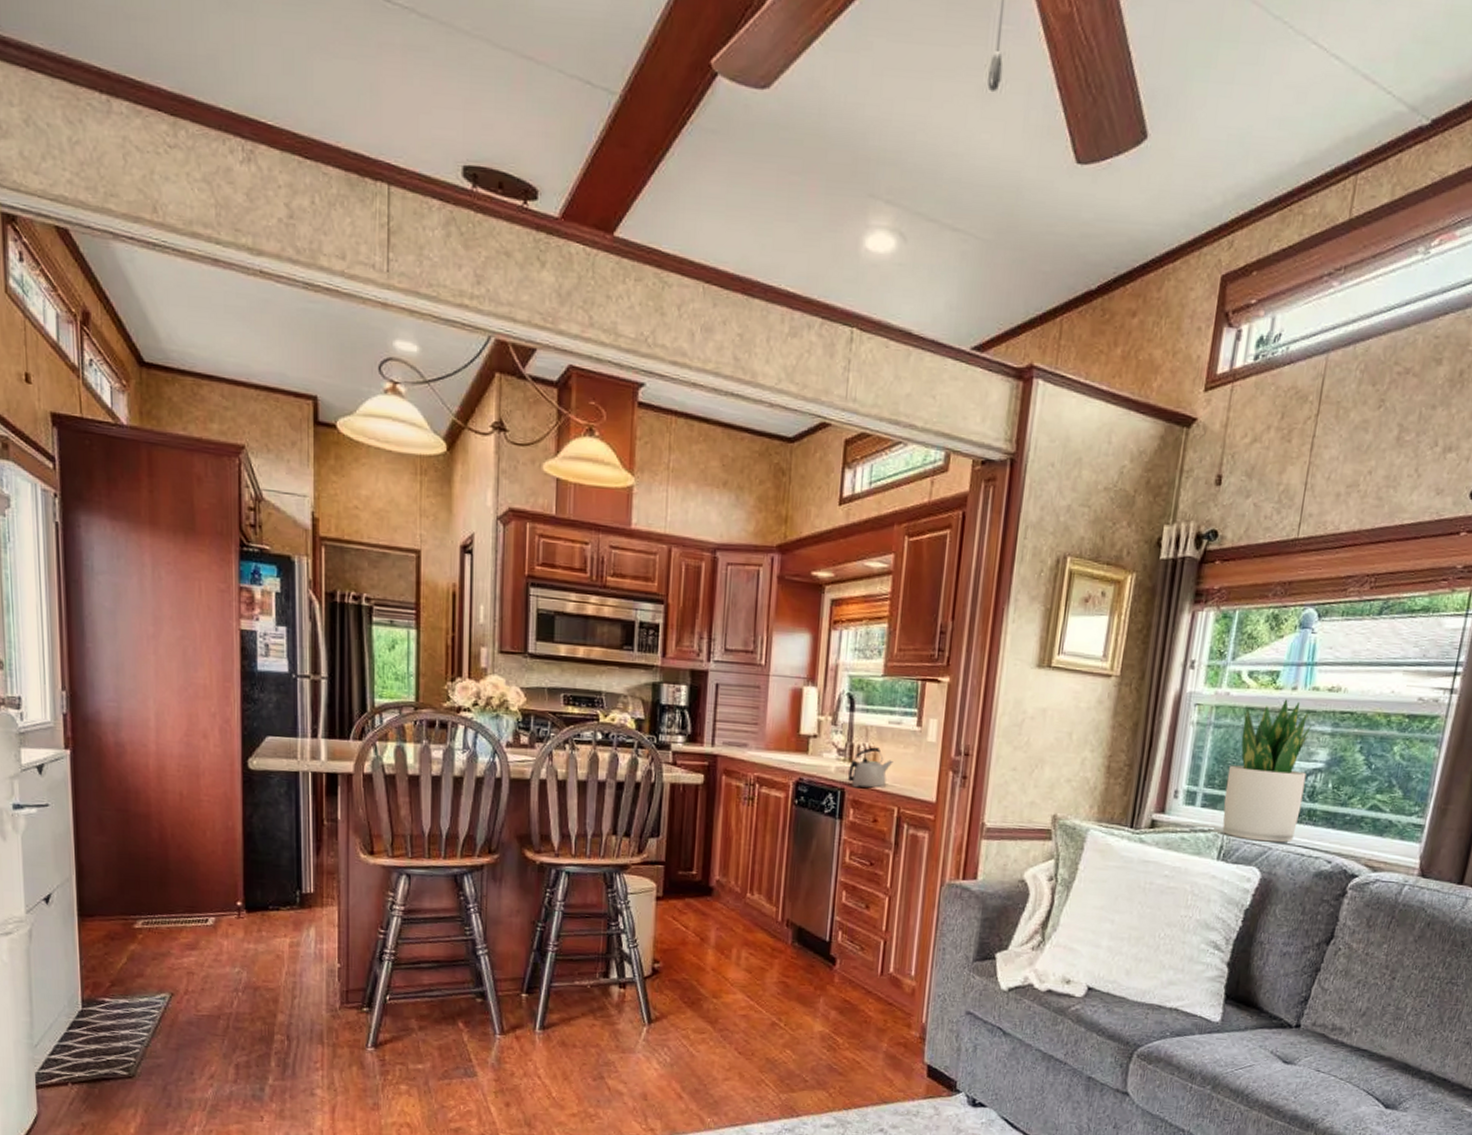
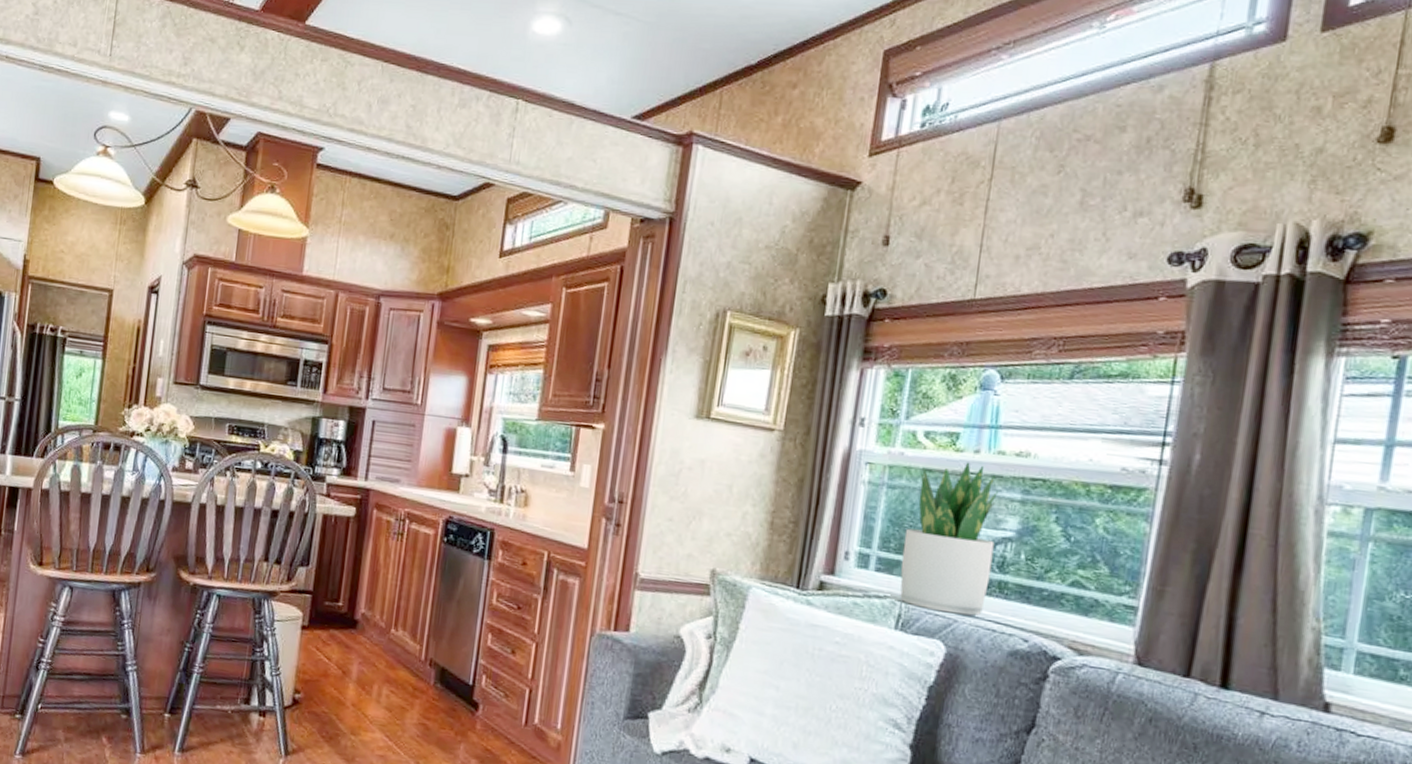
kettle: present [848,747,893,789] -> none [498,489,545,532]

